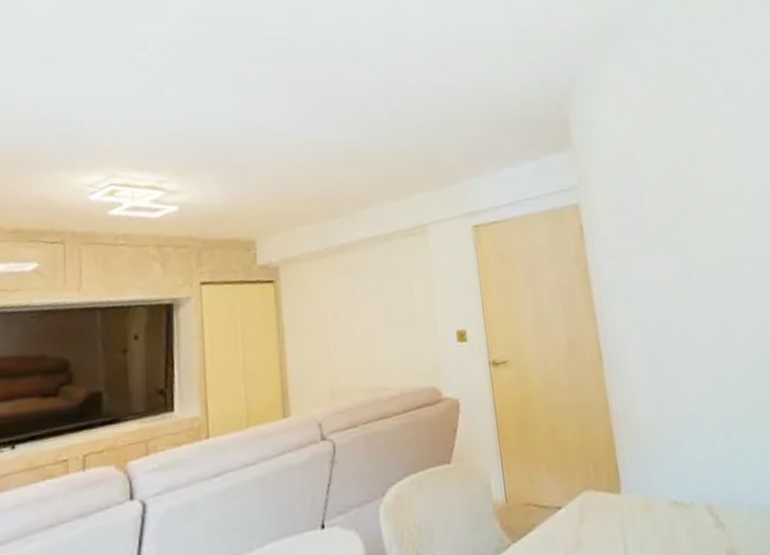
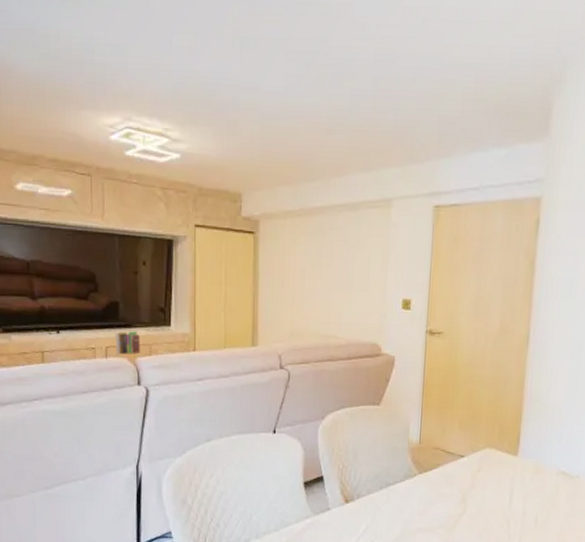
books: none [96,426,132,464] -> present [115,331,140,355]

